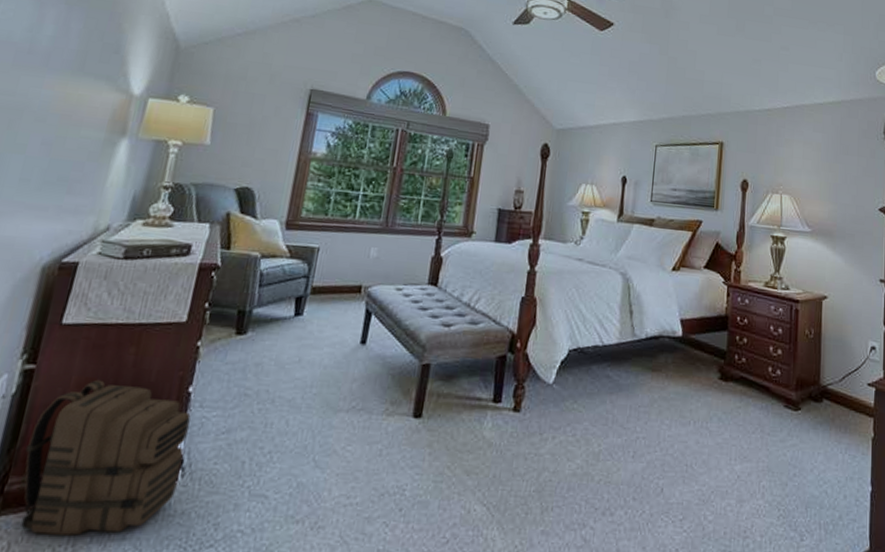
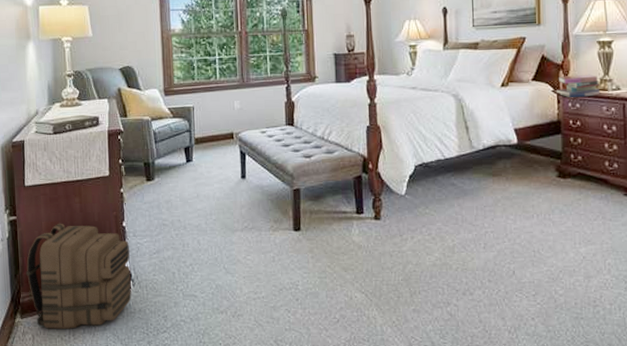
books: none [726,267,770,293] -> present [556,74,600,98]

